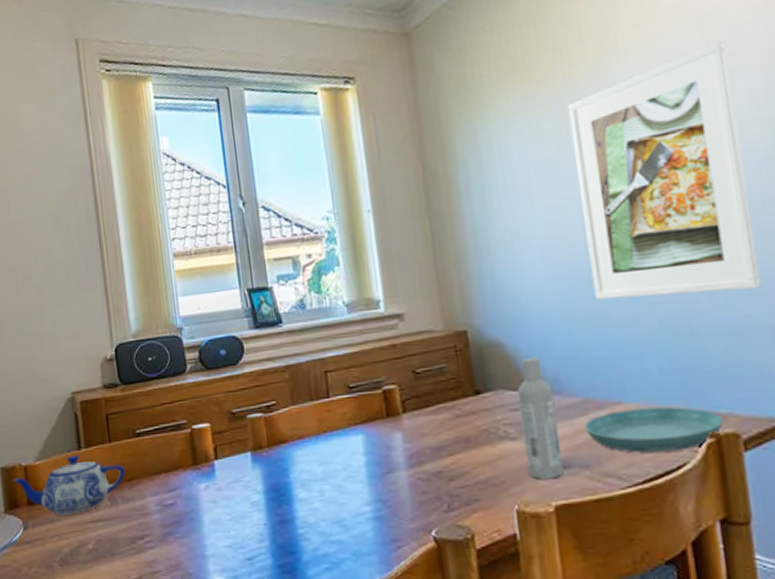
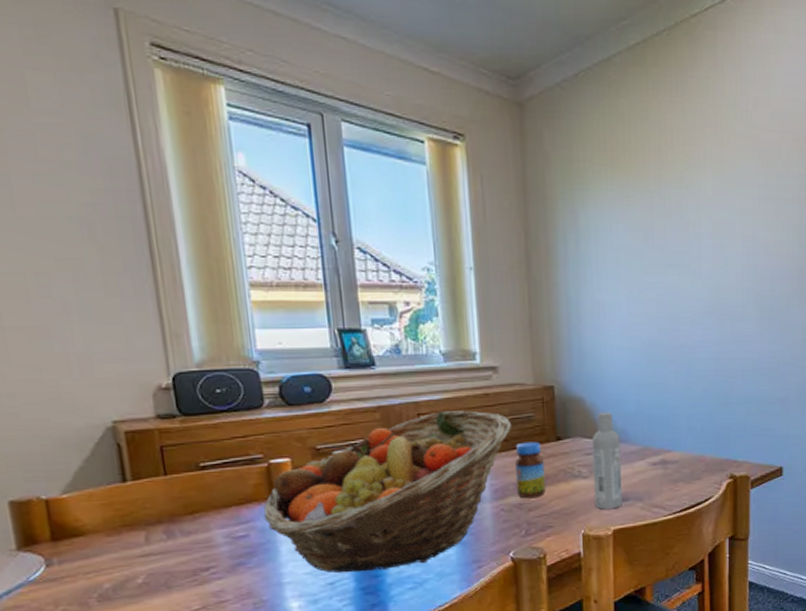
teapot: present [11,455,126,515] -> none [26,488,186,551]
fruit basket: none [188,365,424,548] -> present [263,410,512,573]
jar: none [430,397,468,466] -> present [516,441,546,499]
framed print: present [567,40,762,300] -> none [655,173,778,371]
saucer: present [584,406,724,453] -> none [641,455,740,489]

